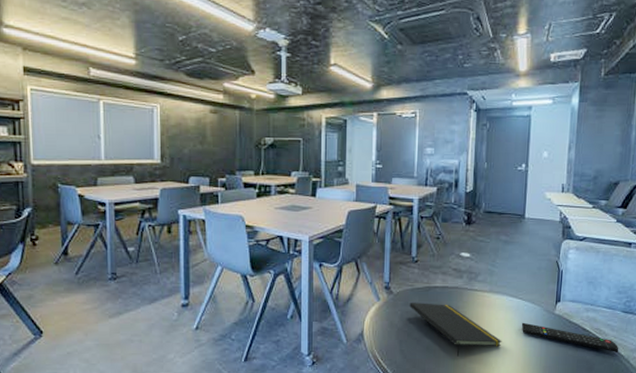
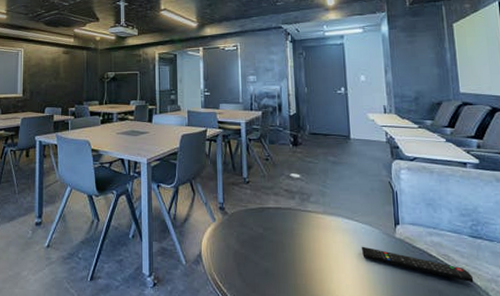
notepad: present [409,303,502,357] -> none [244,224,343,282]

